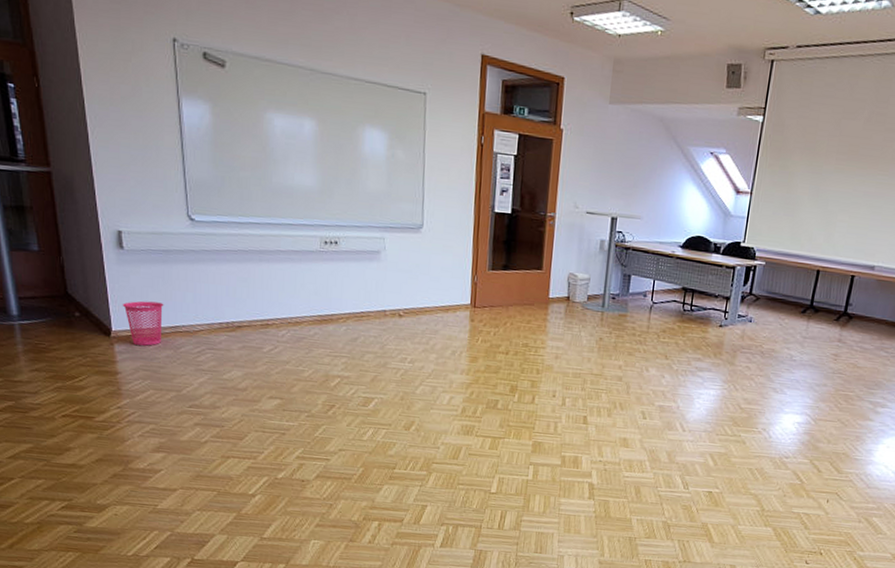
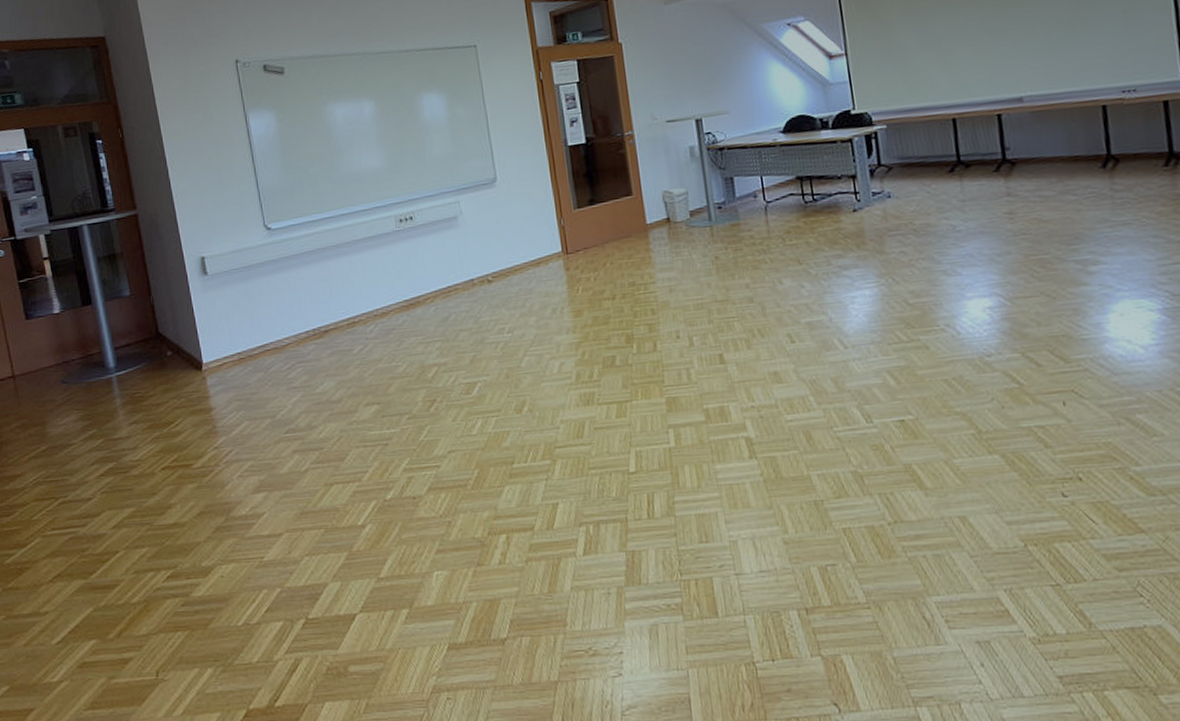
waste basket: present [123,301,164,346] -> none [211,322,251,374]

